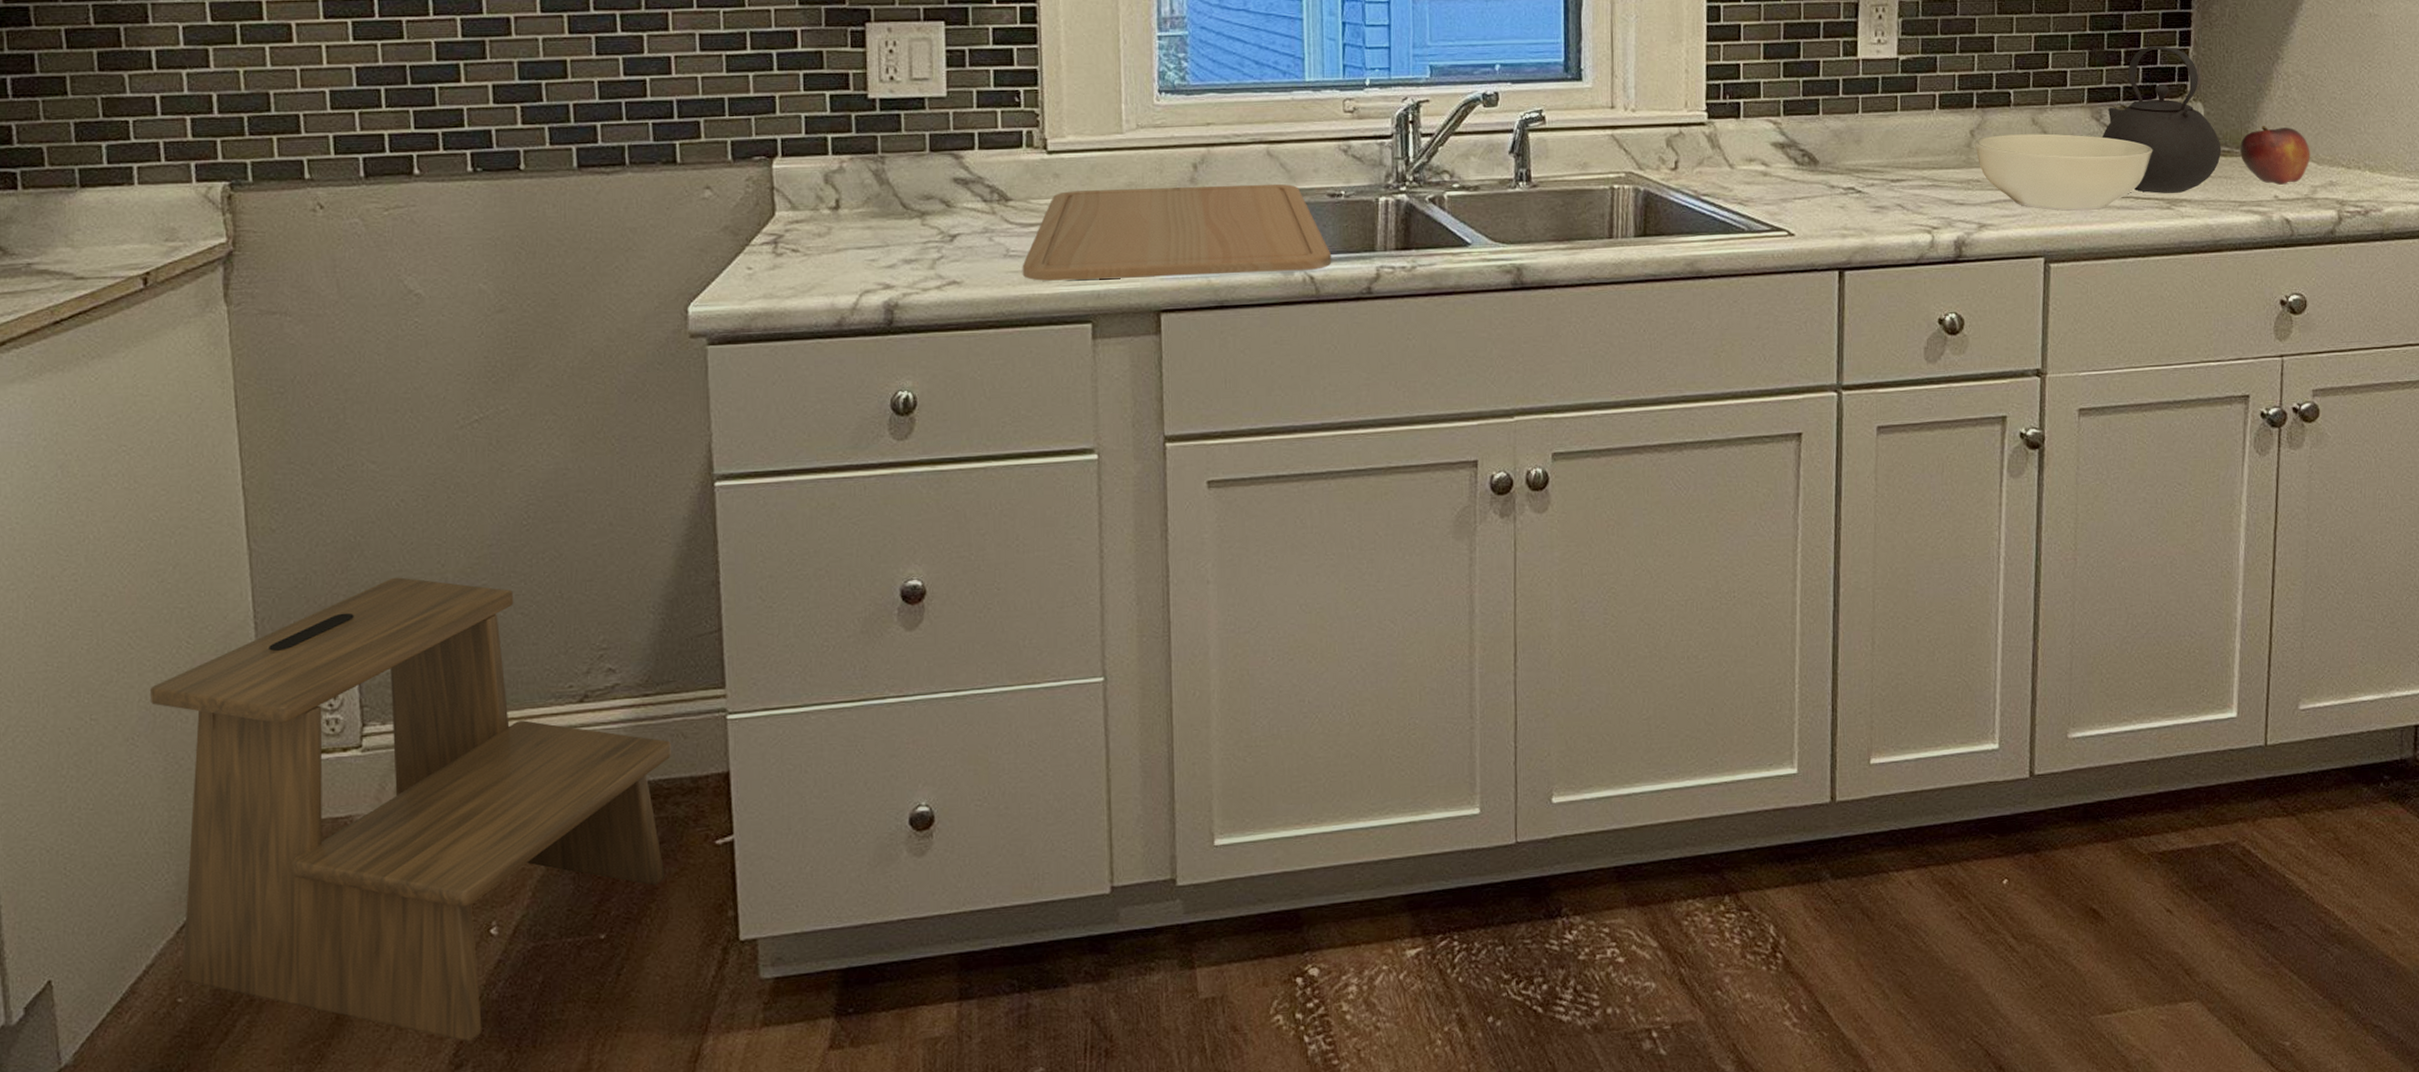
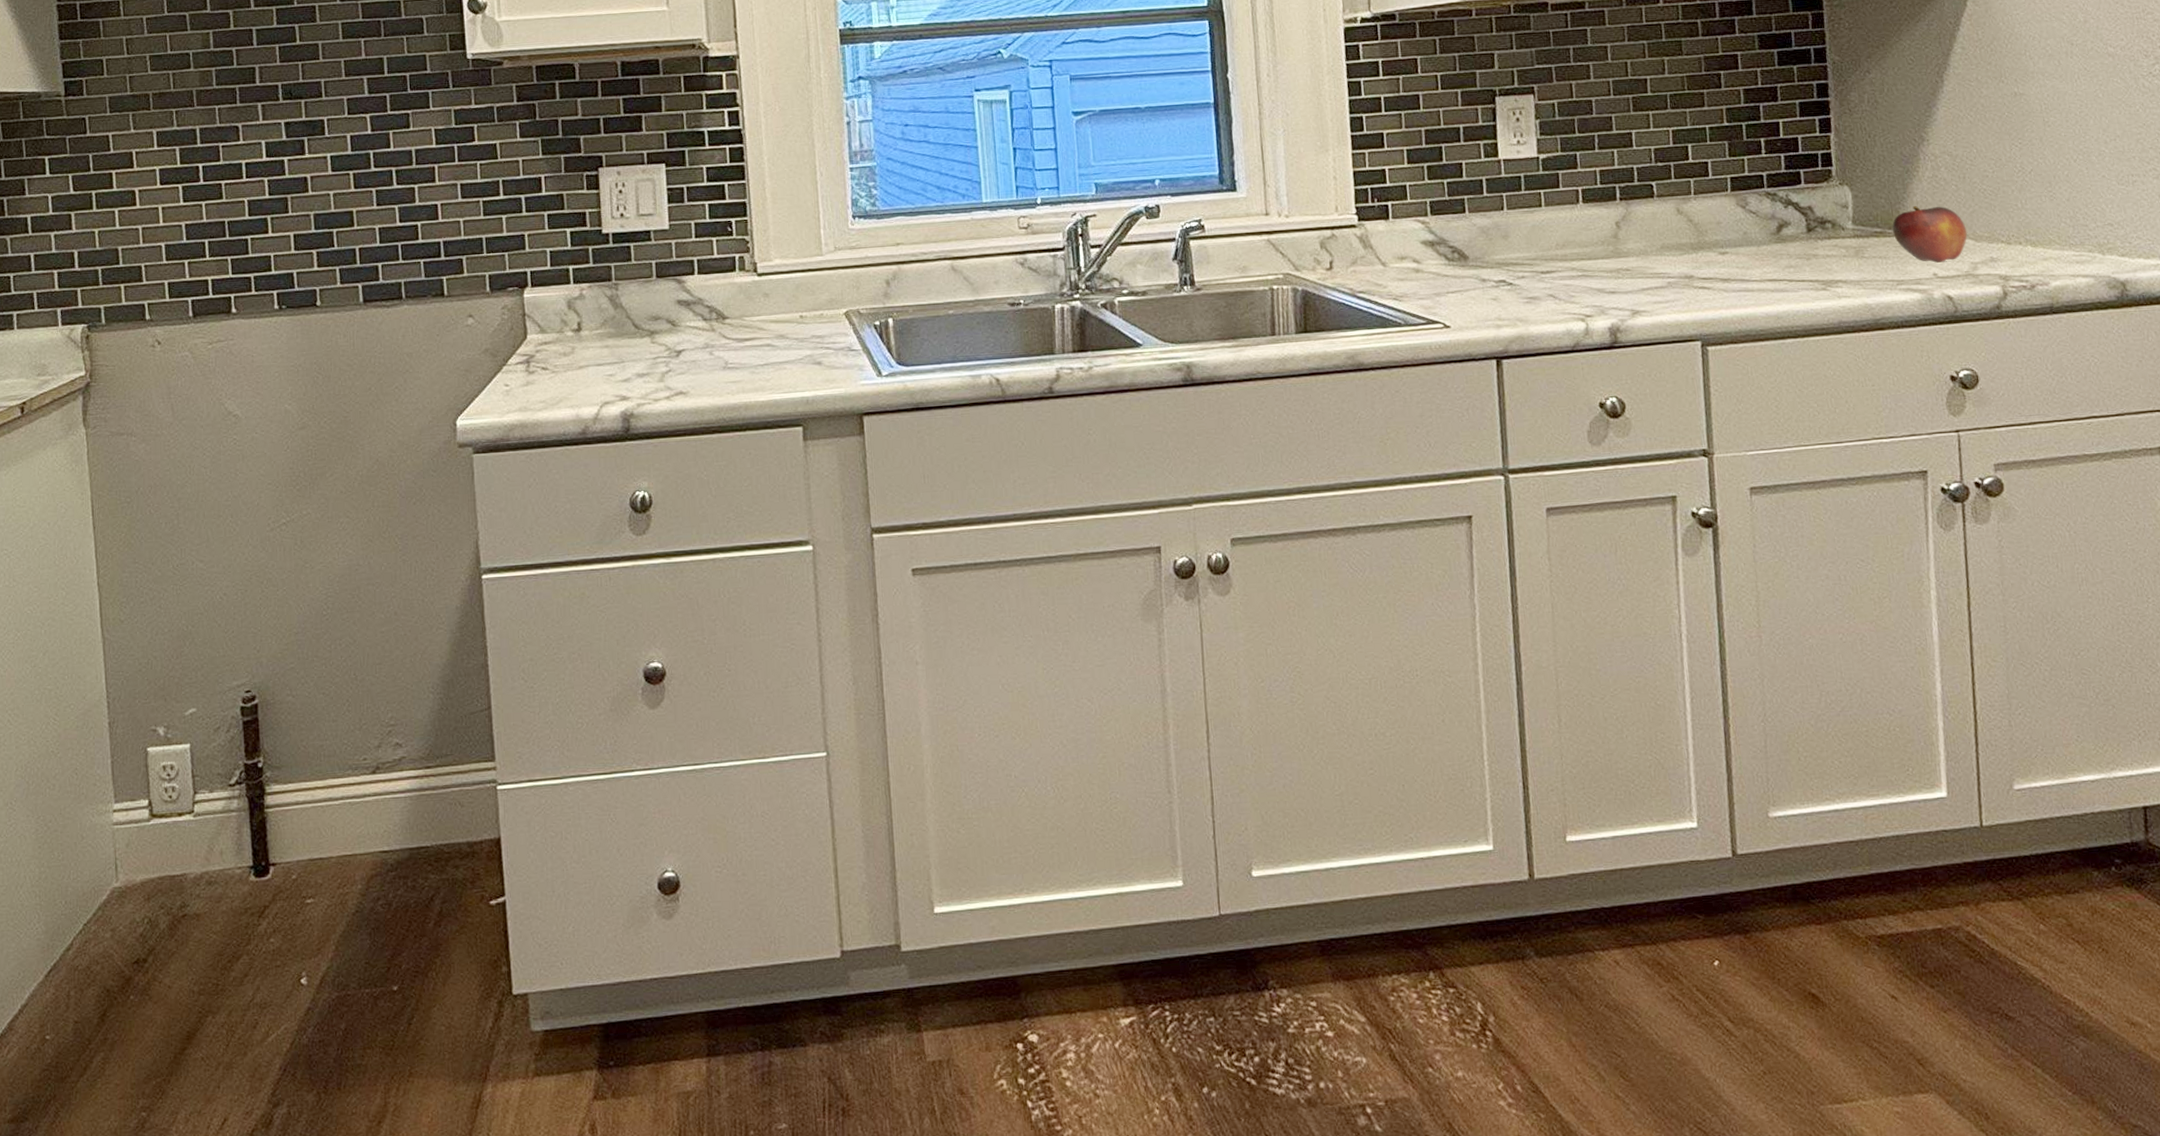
step stool: present [149,577,671,1042] -> none [24,661,450,1083]
chopping board: present [1022,183,1332,281] -> none [739,295,1015,390]
bowl: present [1975,133,2153,212] -> none [1621,222,1803,296]
kettle: present [2102,46,2222,194] -> none [1749,134,1874,276]

